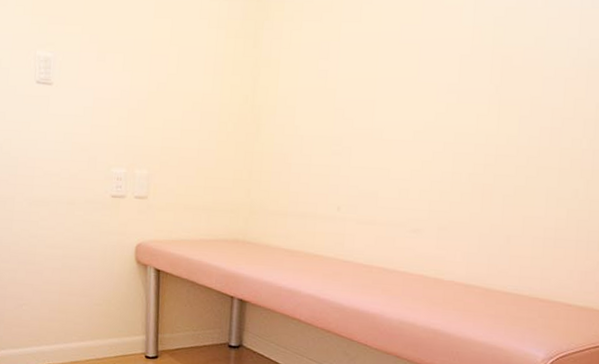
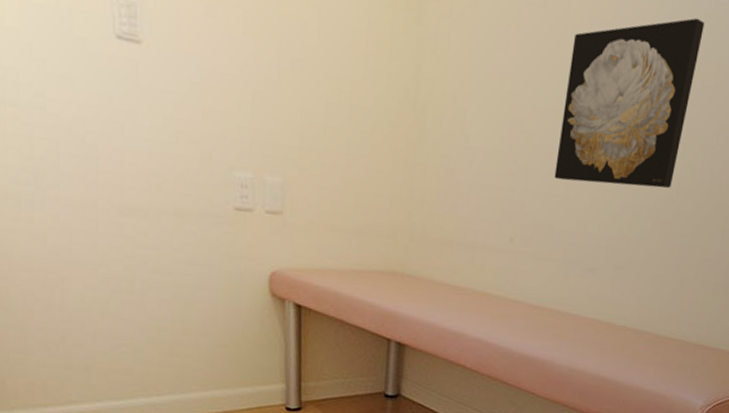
wall art: none [375,13,507,156] -> present [554,17,705,189]

